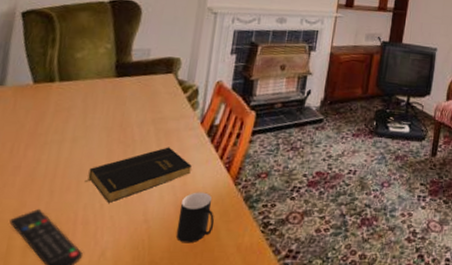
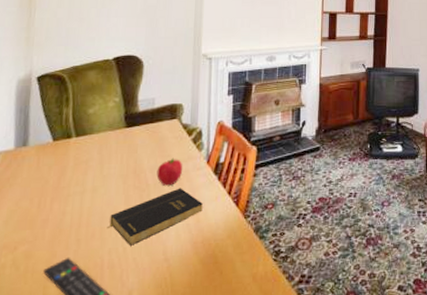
fruit: none [144,114,175,144] -> present [156,158,183,186]
cup: present [175,192,215,244] -> none [195,227,229,278]

